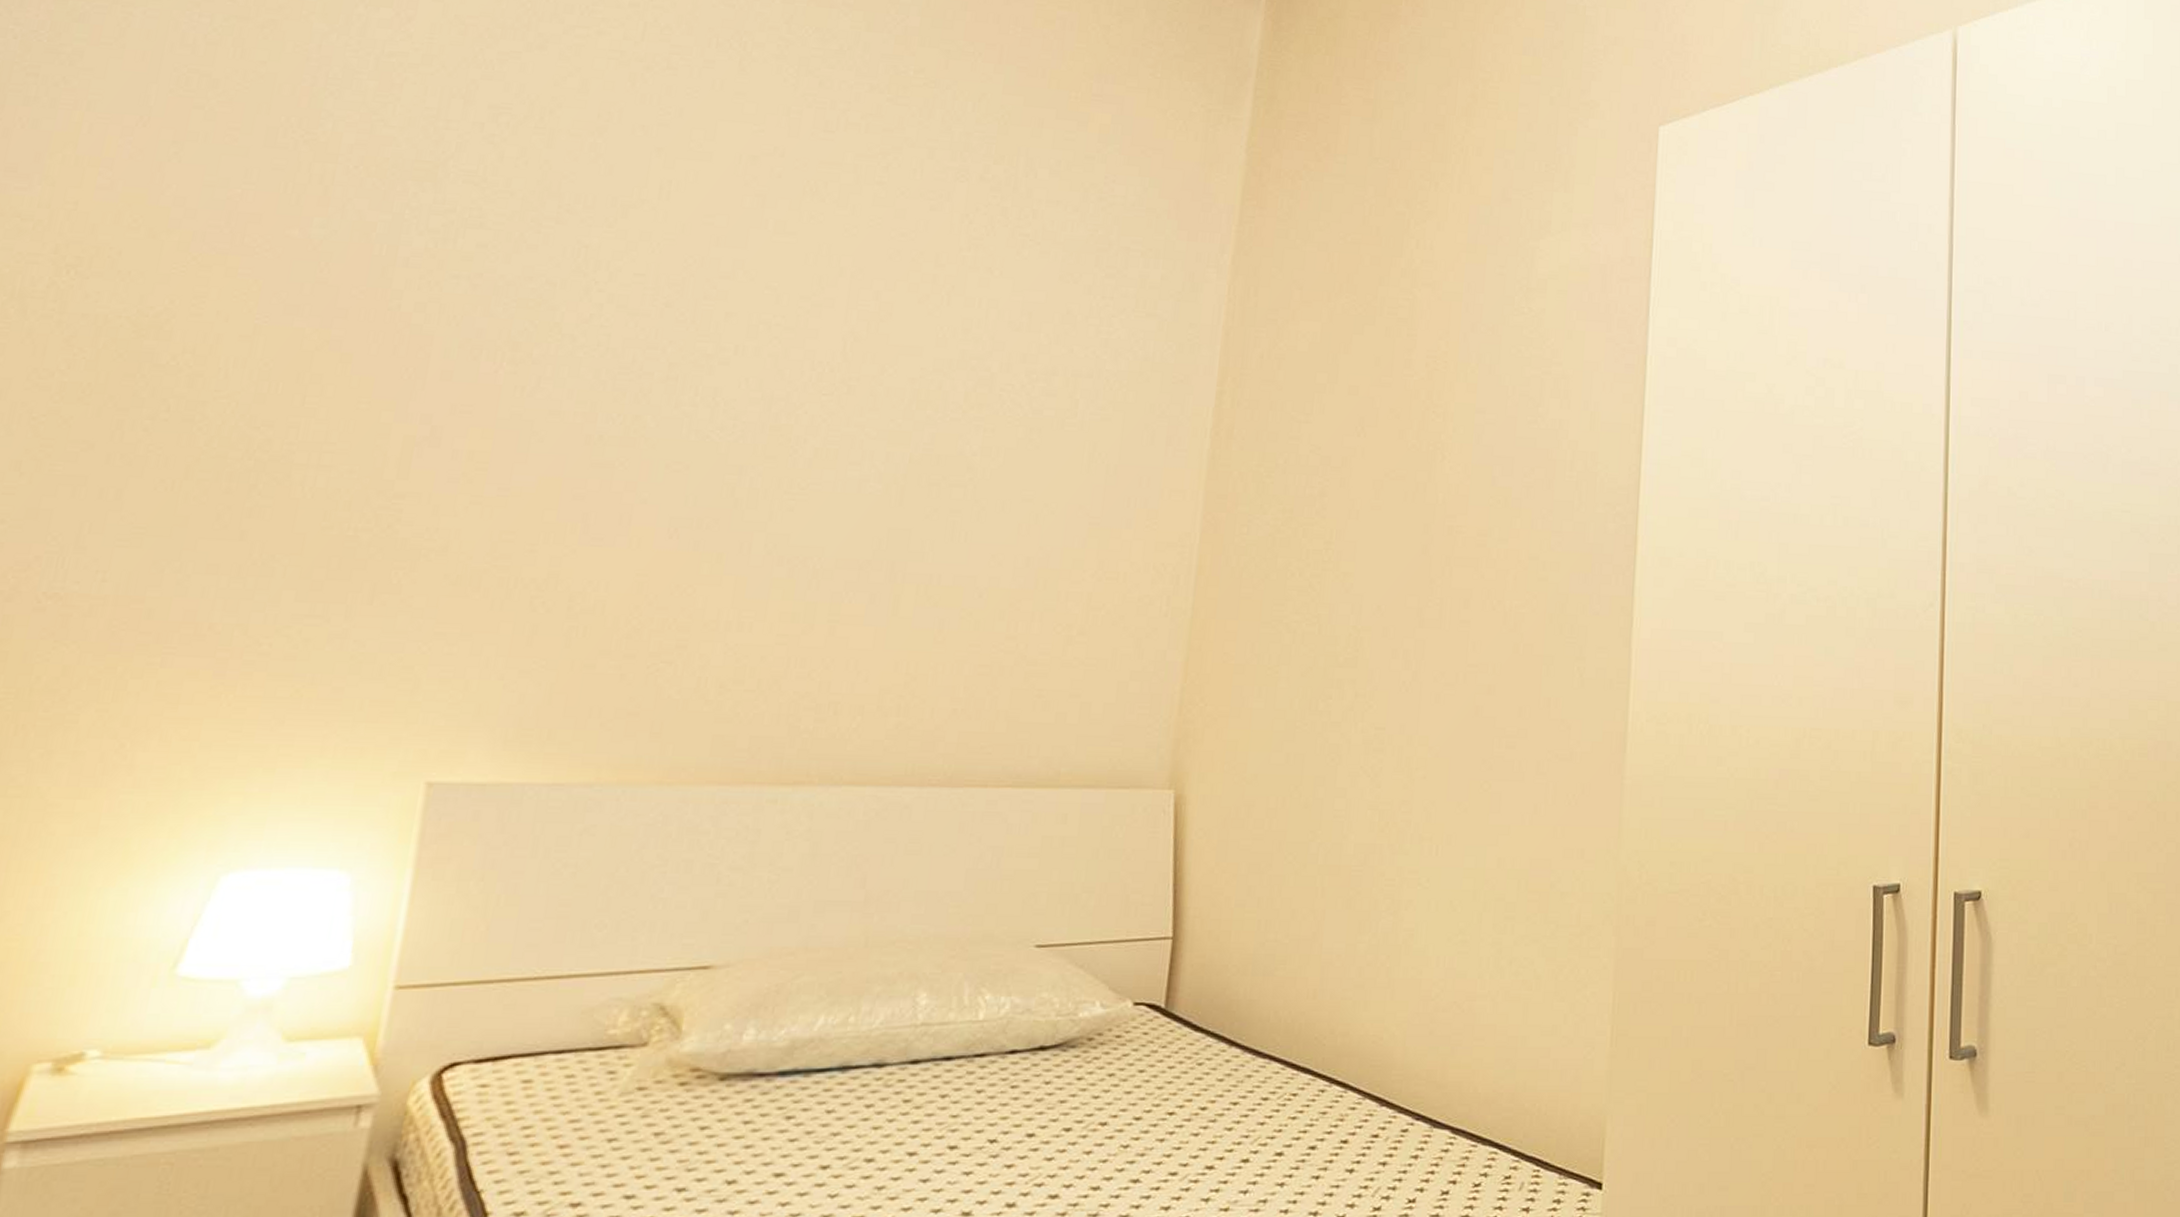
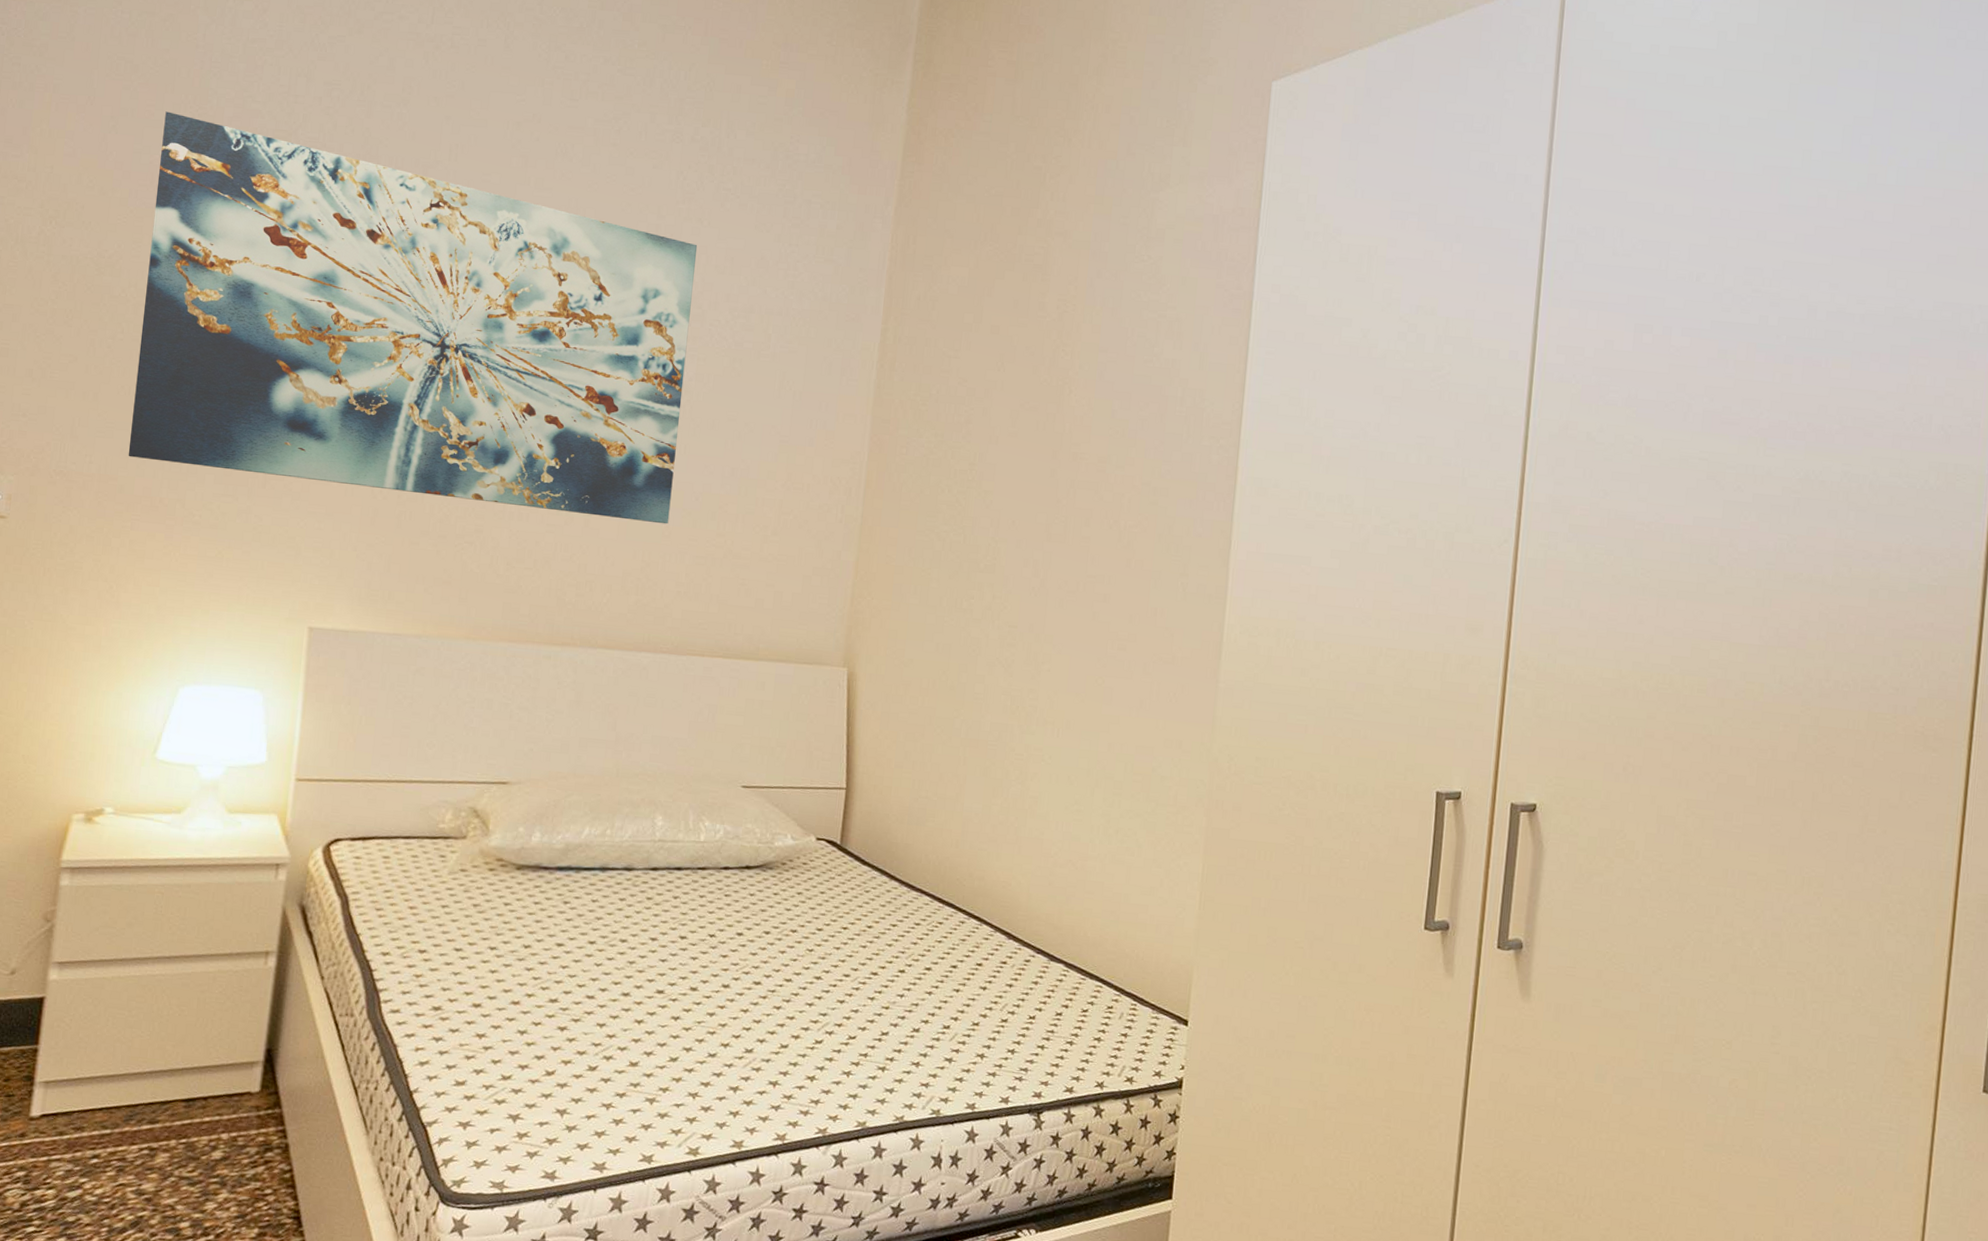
wall art: none [163,136,986,628] -> present [128,111,698,524]

